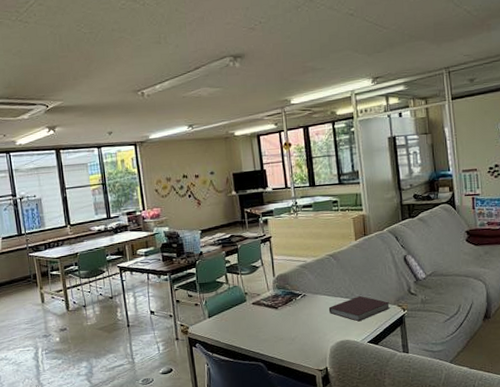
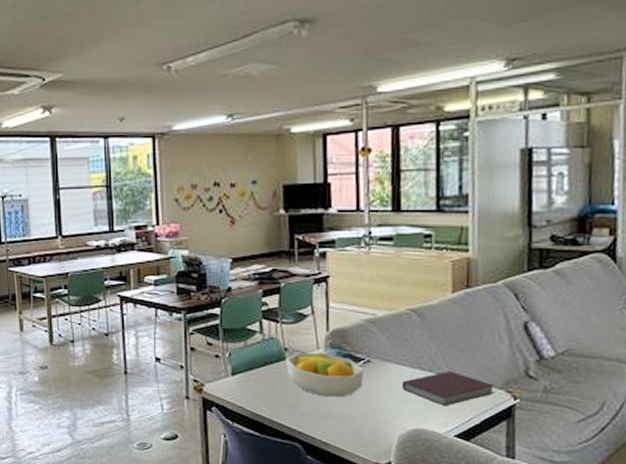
fruit bowl: none [247,293,302,326] -> present [286,352,364,398]

